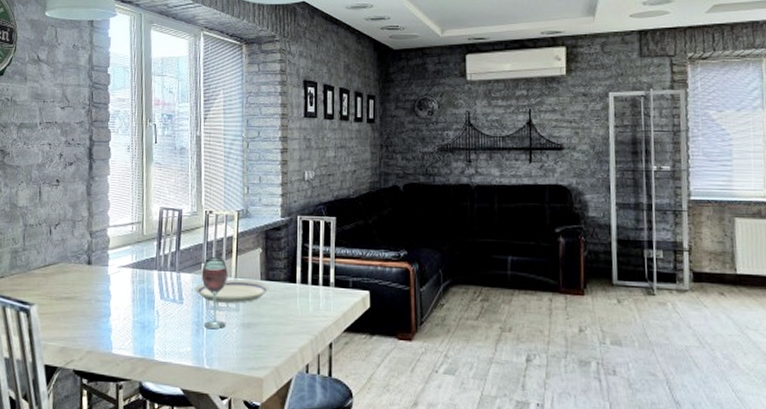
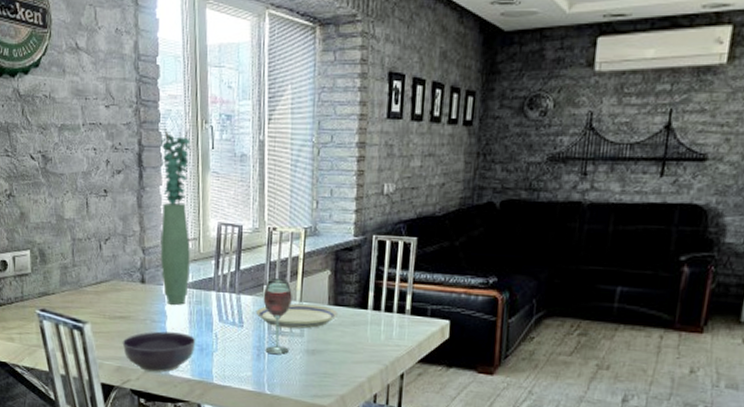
bowl: none [67,310,139,351] -> present [122,331,196,373]
vase: none [106,125,137,284] -> present [160,127,191,305]

